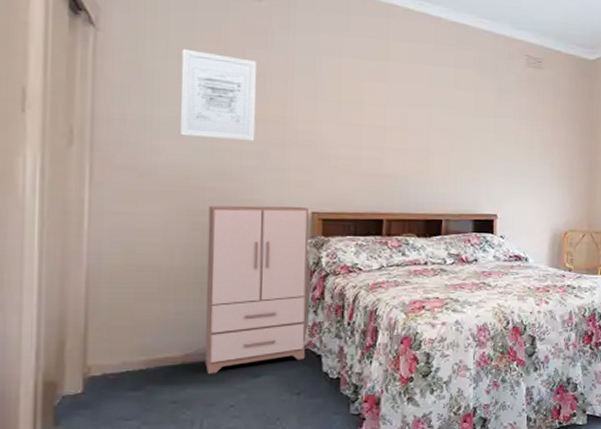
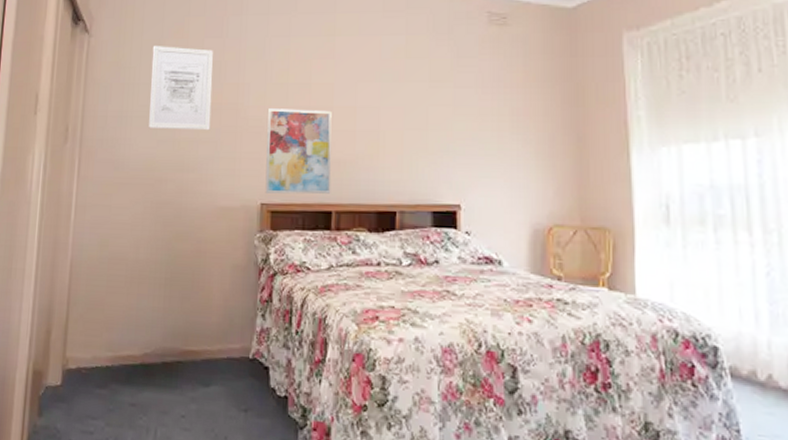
cabinet: present [205,205,309,374] -> none [161,197,258,378]
wall art: none [316,124,384,205] -> present [265,108,332,195]

